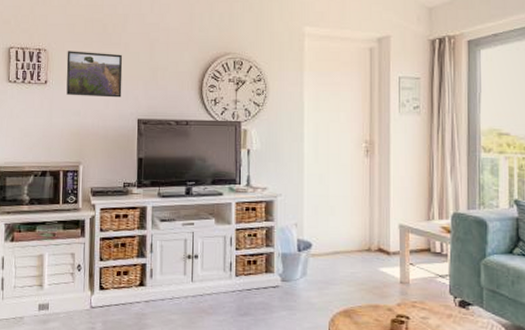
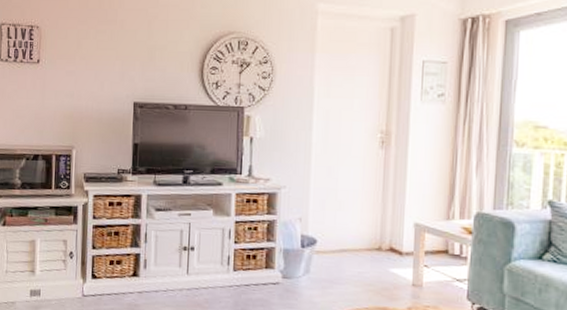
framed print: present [66,51,123,98] -> none [59,28,119,79]

